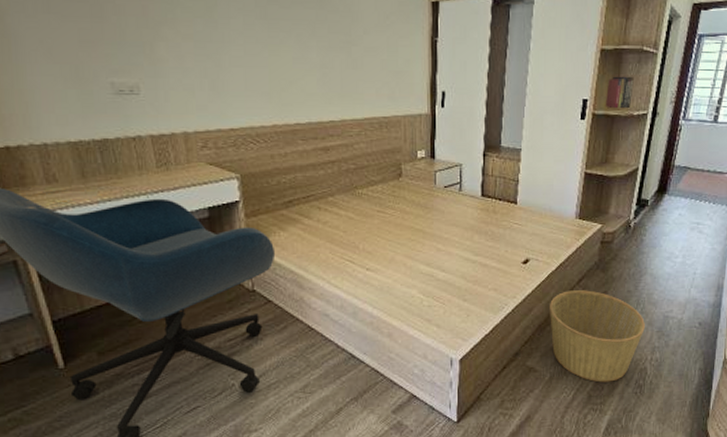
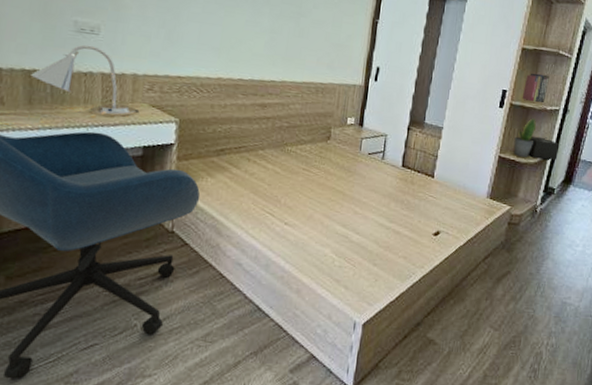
table lamp: none [78,107,198,181] -> present [31,44,140,117]
basket: present [550,290,645,383] -> none [453,266,544,363]
potted plant: none [600,127,623,170] -> present [513,118,536,158]
decorative box: none [616,145,651,170] -> present [528,135,560,161]

